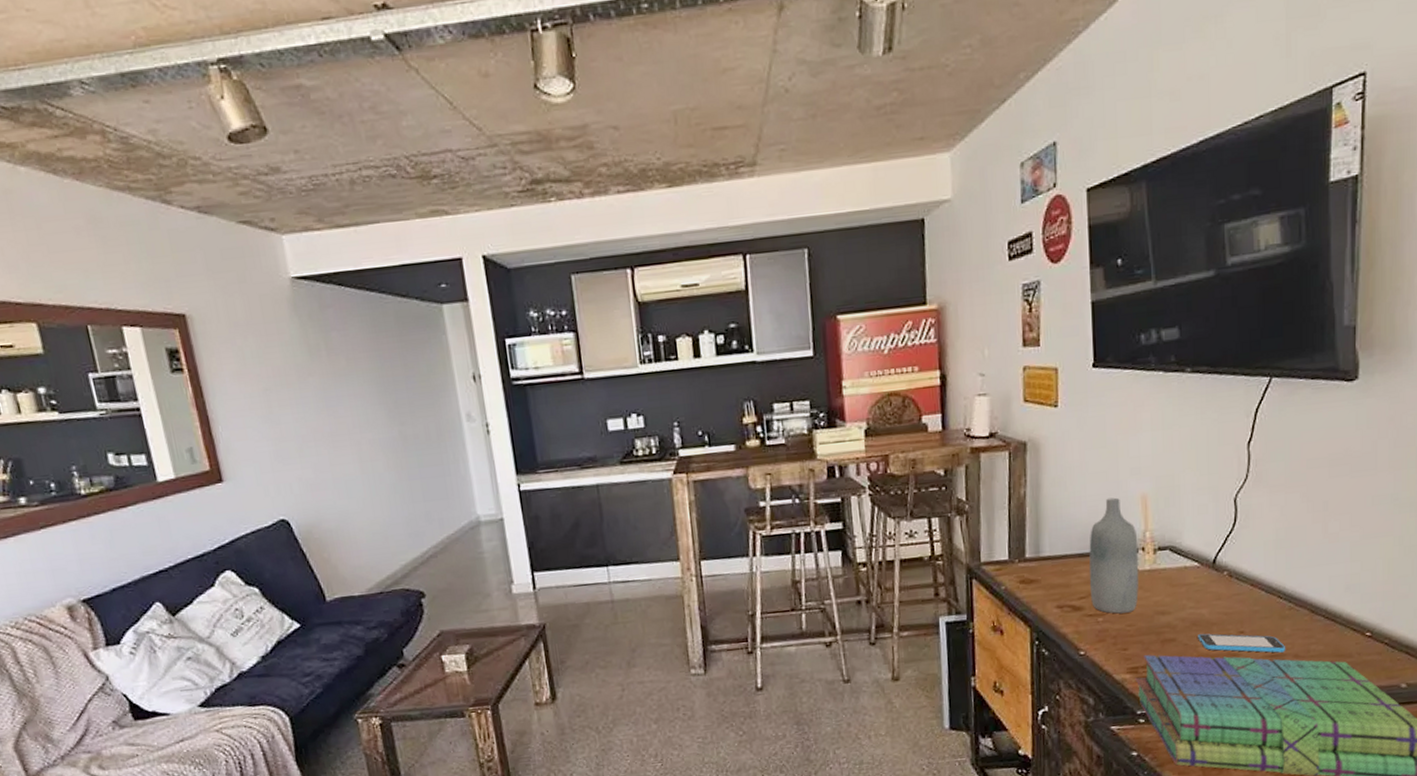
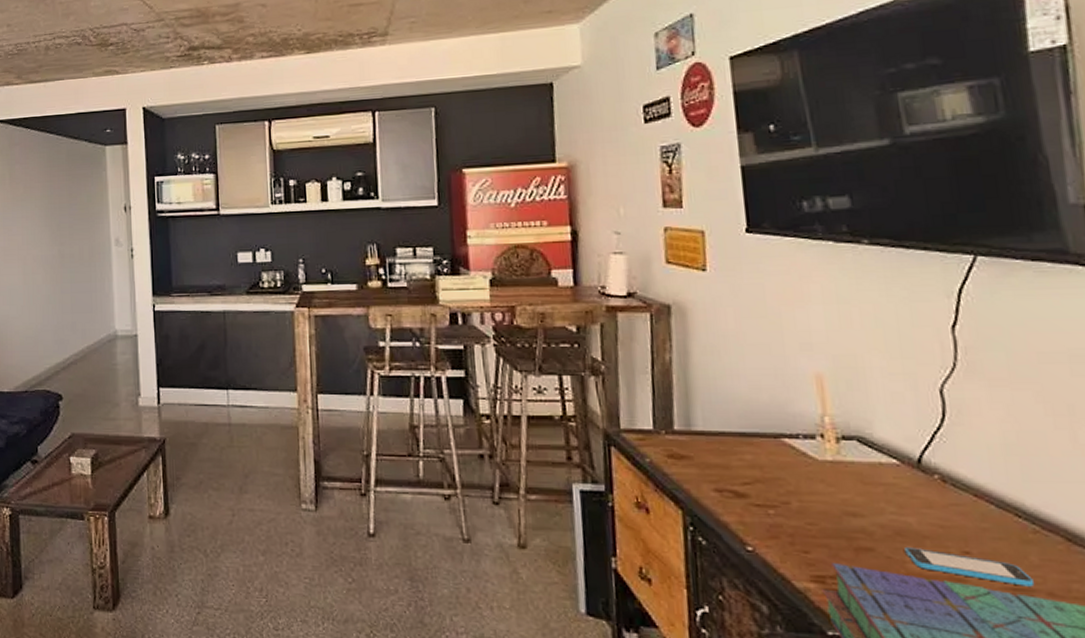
bottle: present [1089,497,1139,614] -> none [752,374,820,508]

